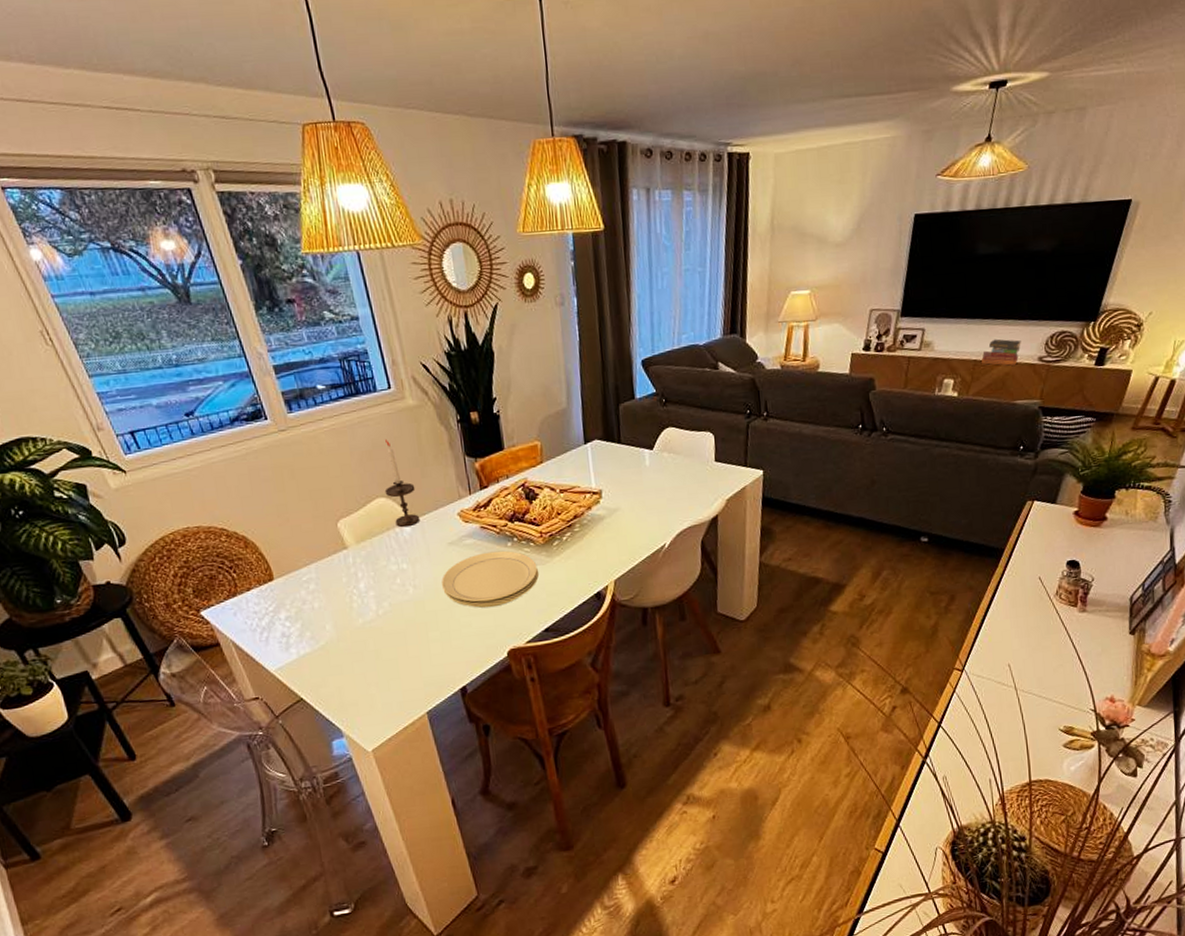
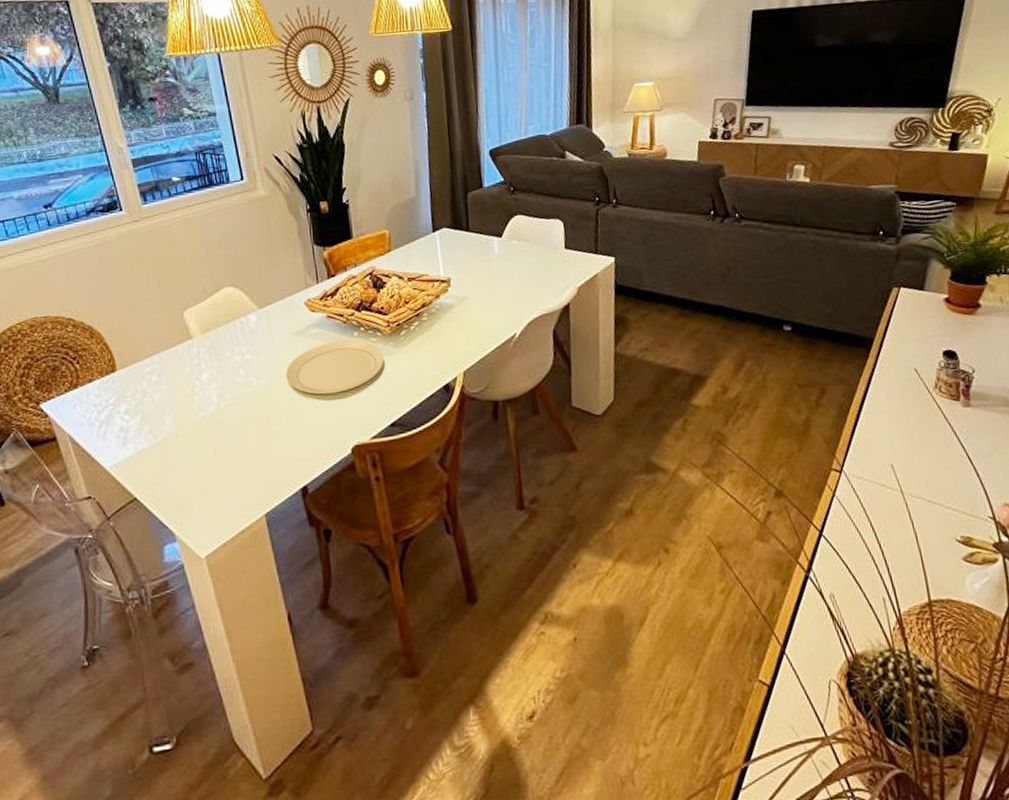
candlestick: present [384,438,421,527] -> none [232,228,267,317]
books: present [980,339,1021,366] -> none [830,125,870,152]

